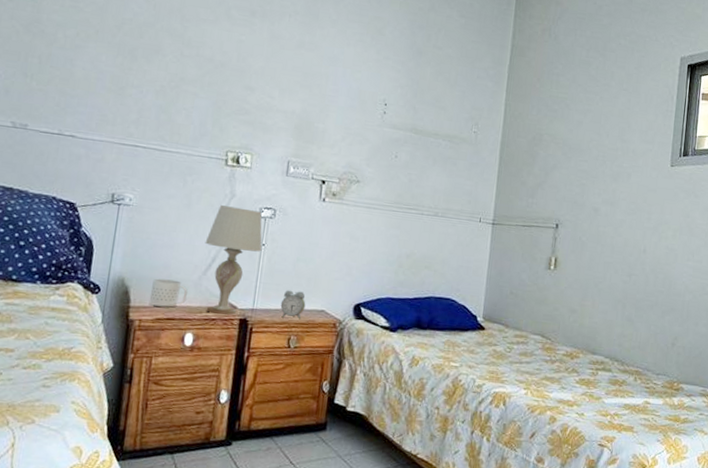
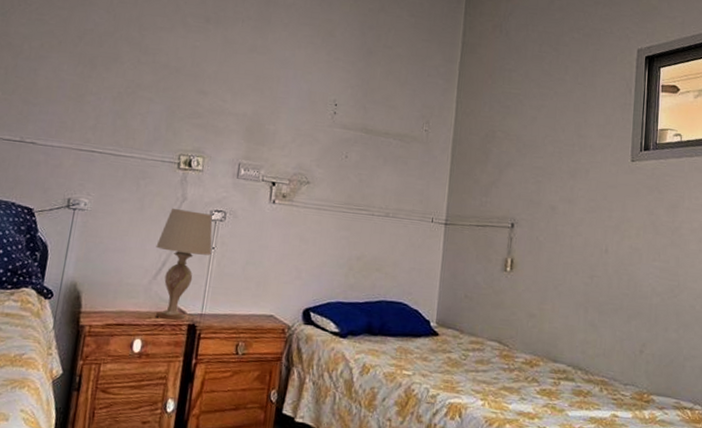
mug: present [148,278,188,308] -> none [99,283,138,313]
alarm clock: present [280,290,306,320] -> none [229,294,255,325]

